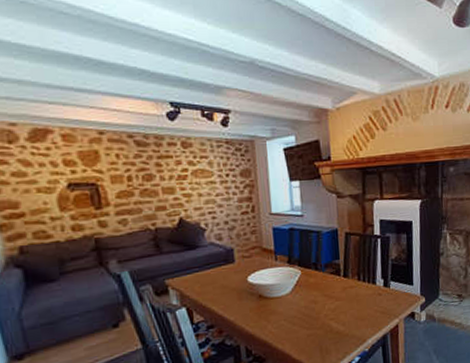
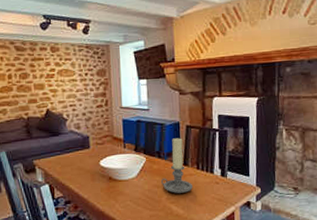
candle holder: none [319,246,354,309] -> present [161,138,193,193]

